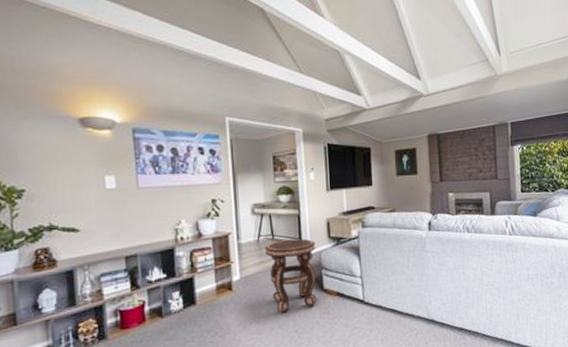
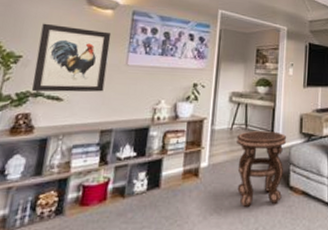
wall art: none [38,152,119,226] -> present [31,23,111,92]

